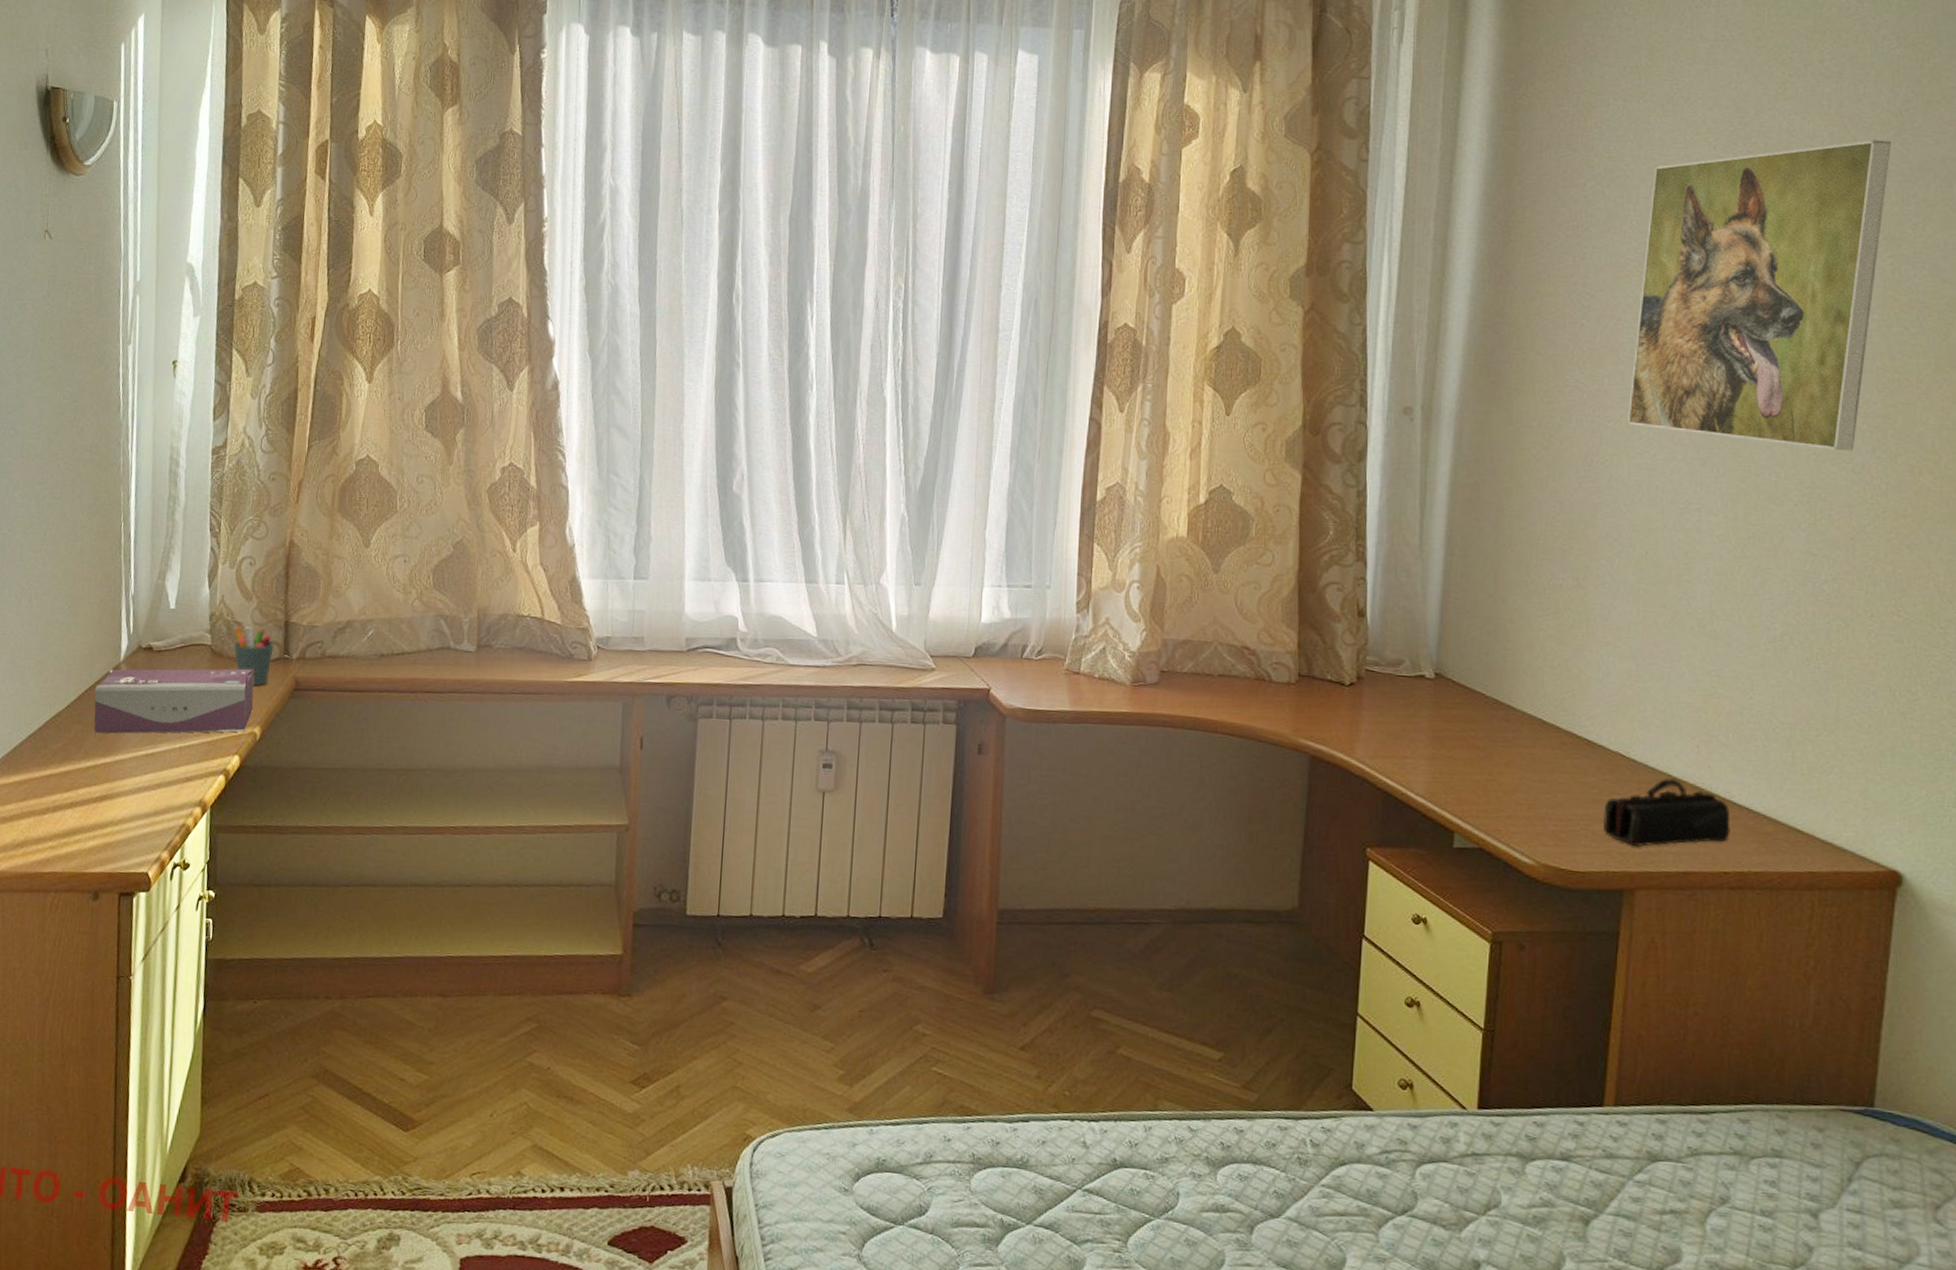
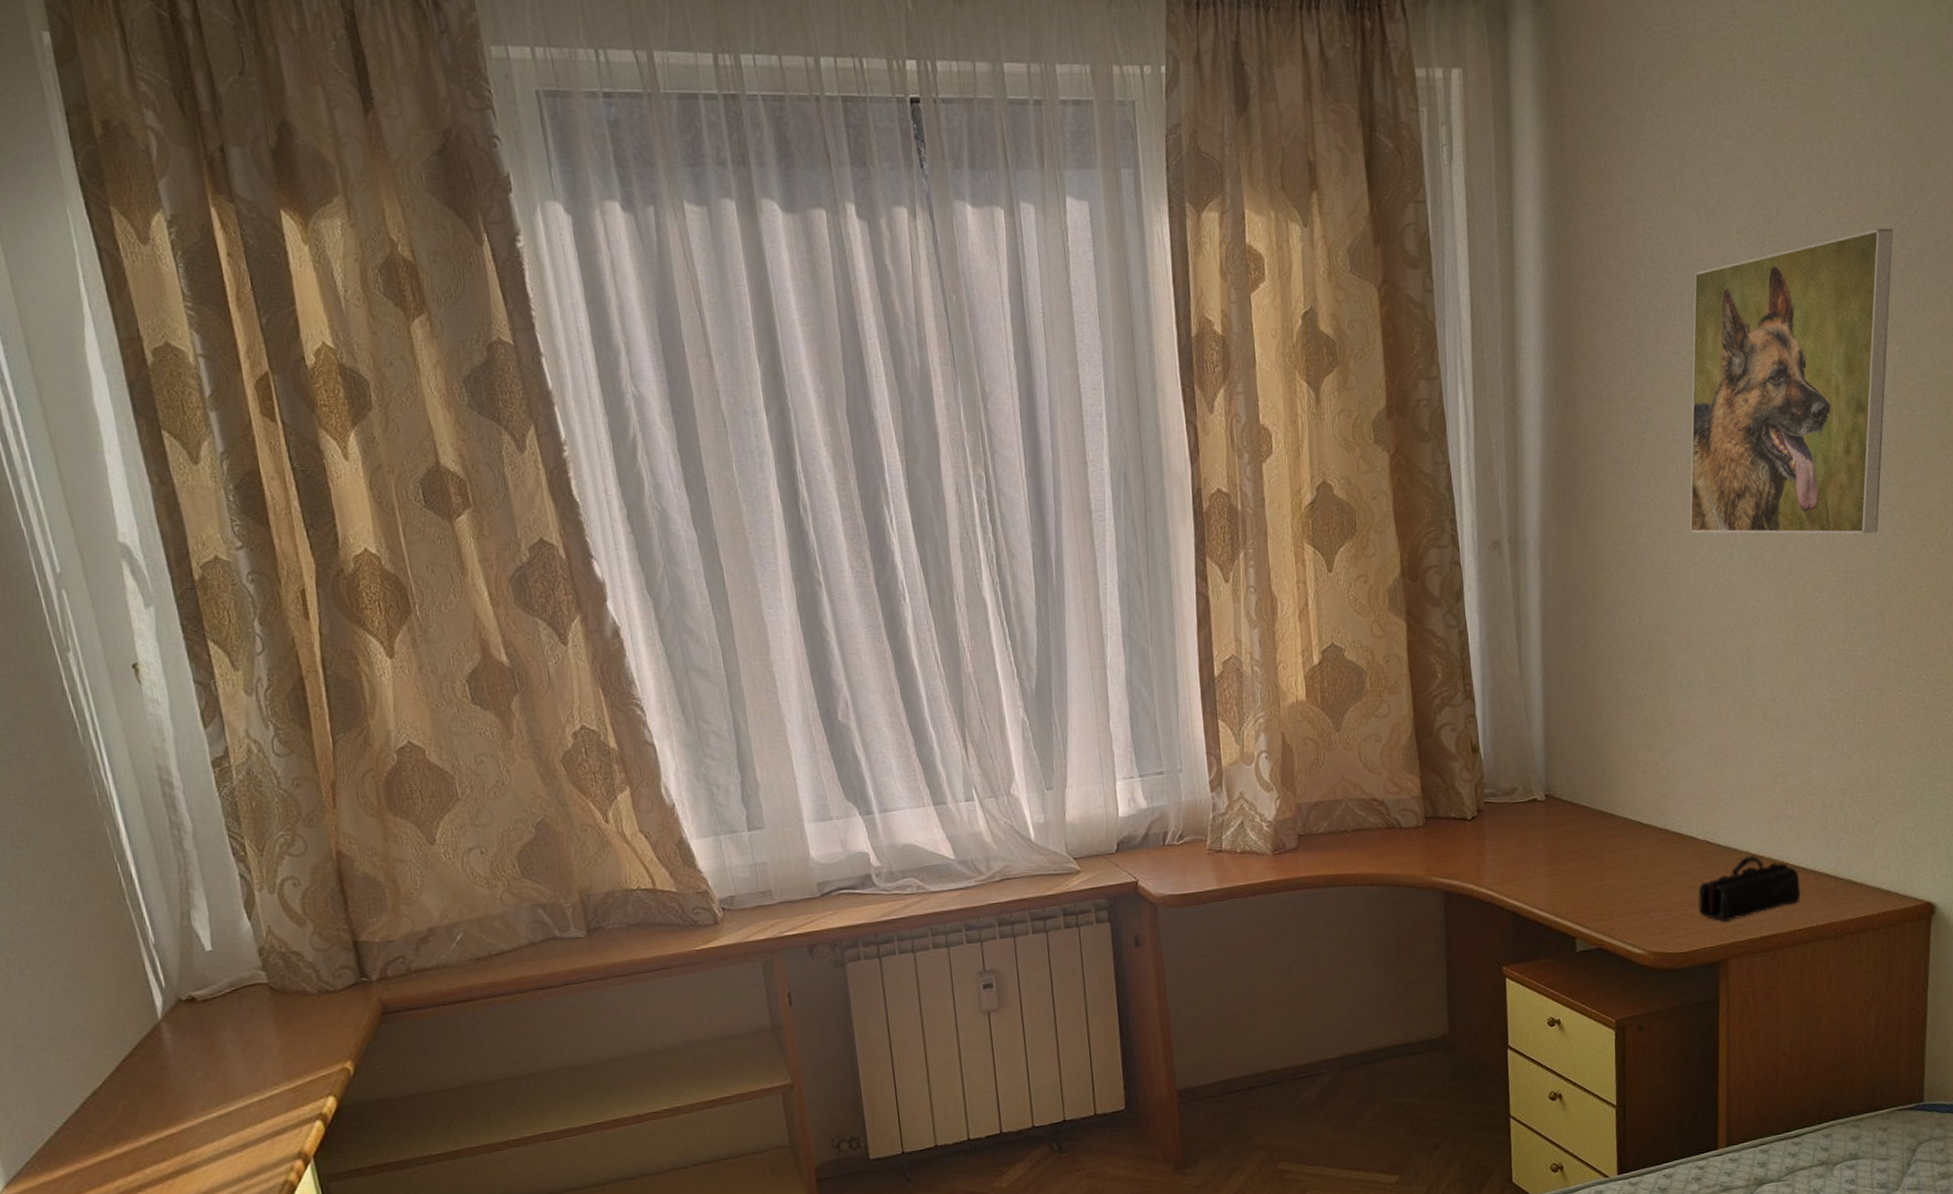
tissue box: present [94,668,254,734] -> none [135,1000,338,1105]
pen holder: present [233,626,274,686] -> none [293,954,349,1019]

